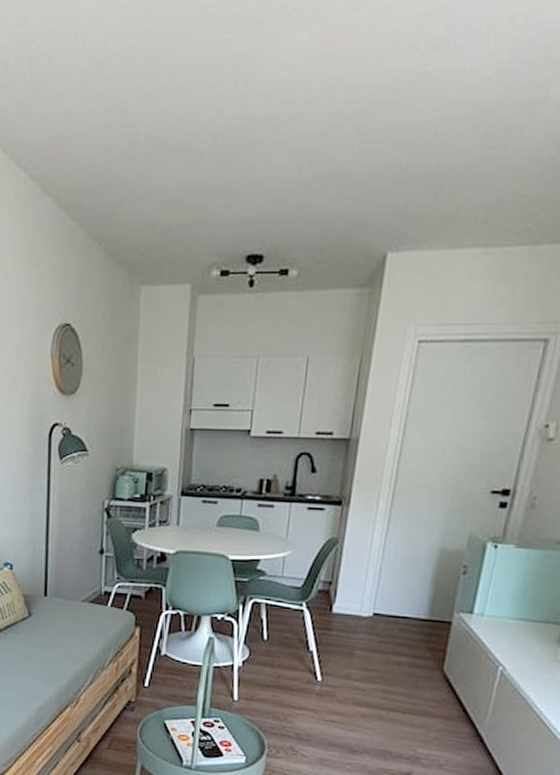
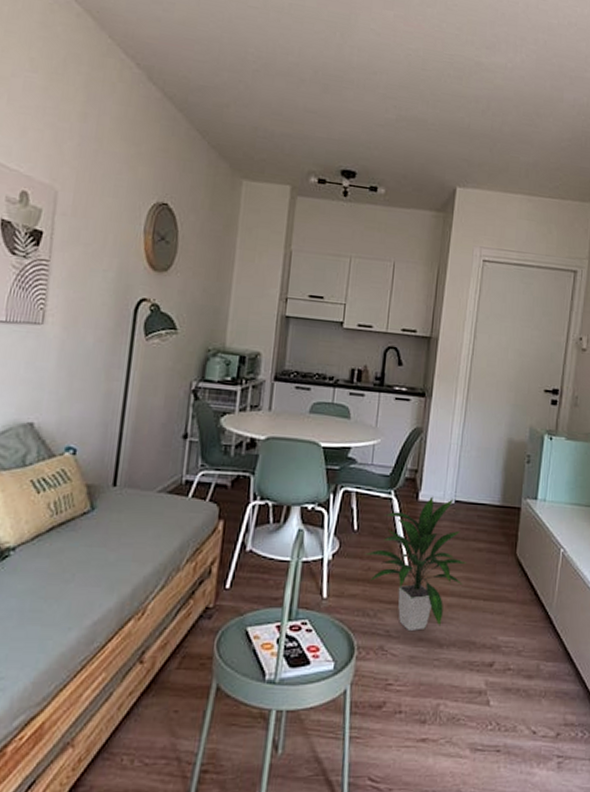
indoor plant: none [274,608,385,737] -> present [364,496,467,632]

